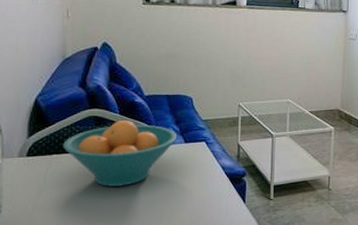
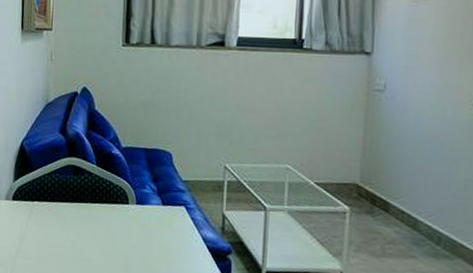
fruit bowl: present [63,119,178,187] -> none [44,171,155,245]

